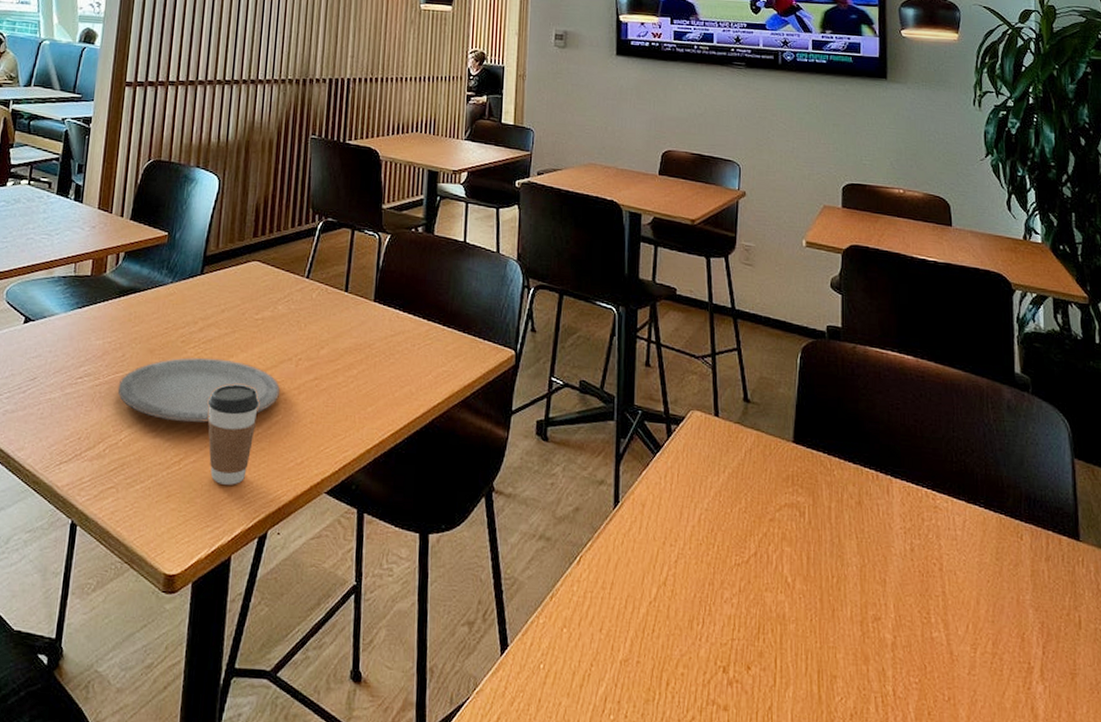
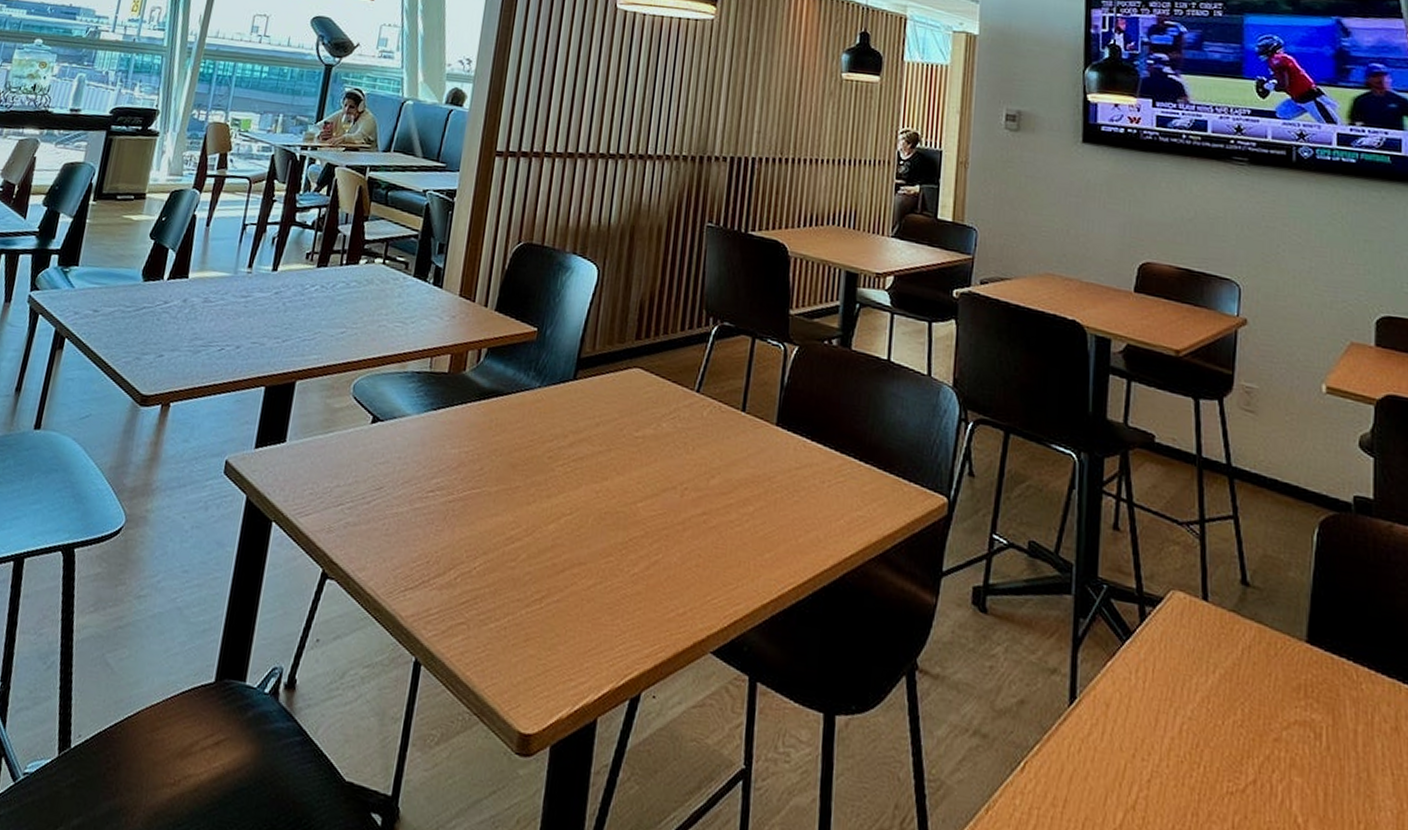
plate: present [117,357,280,423] -> none [473,476,661,556]
coffee cup: present [207,384,259,485] -> none [575,512,636,634]

